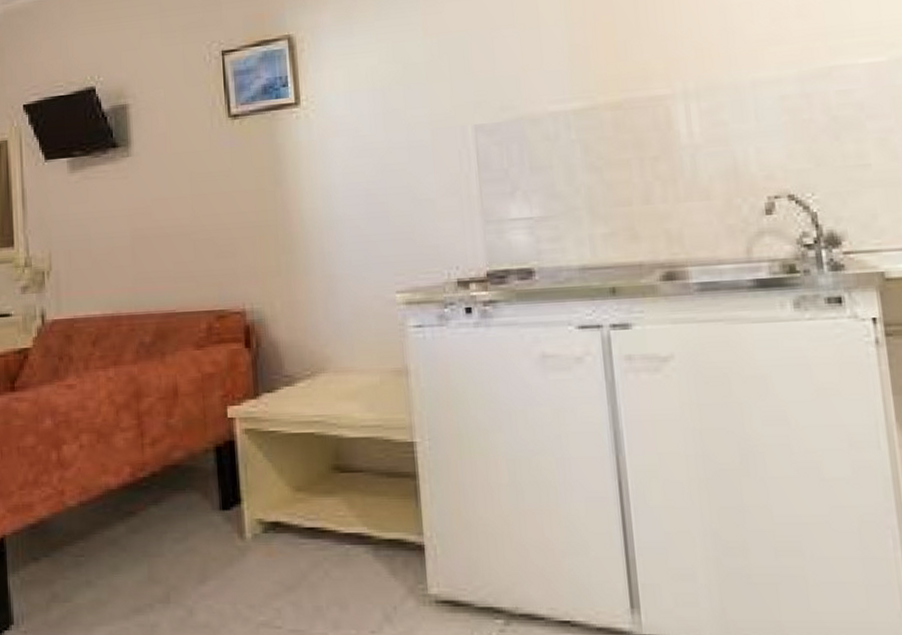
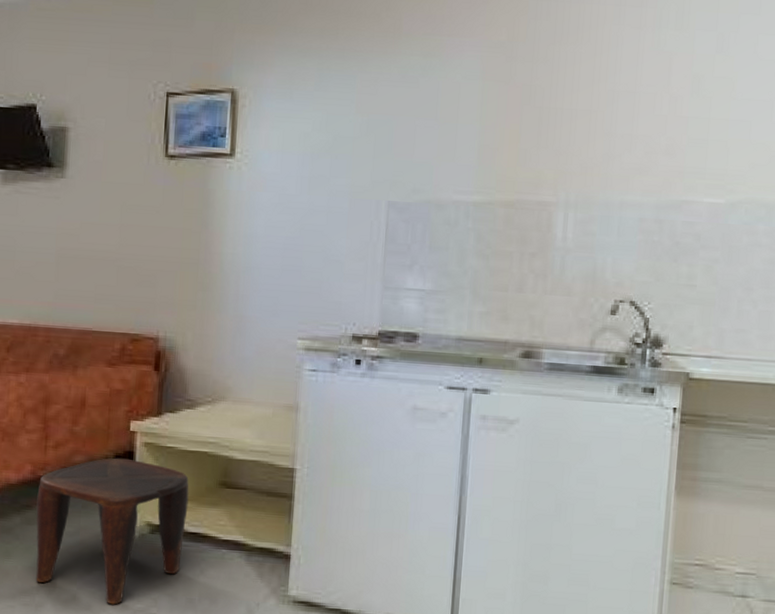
stool: none [139,449,301,619] -> present [36,458,189,605]

